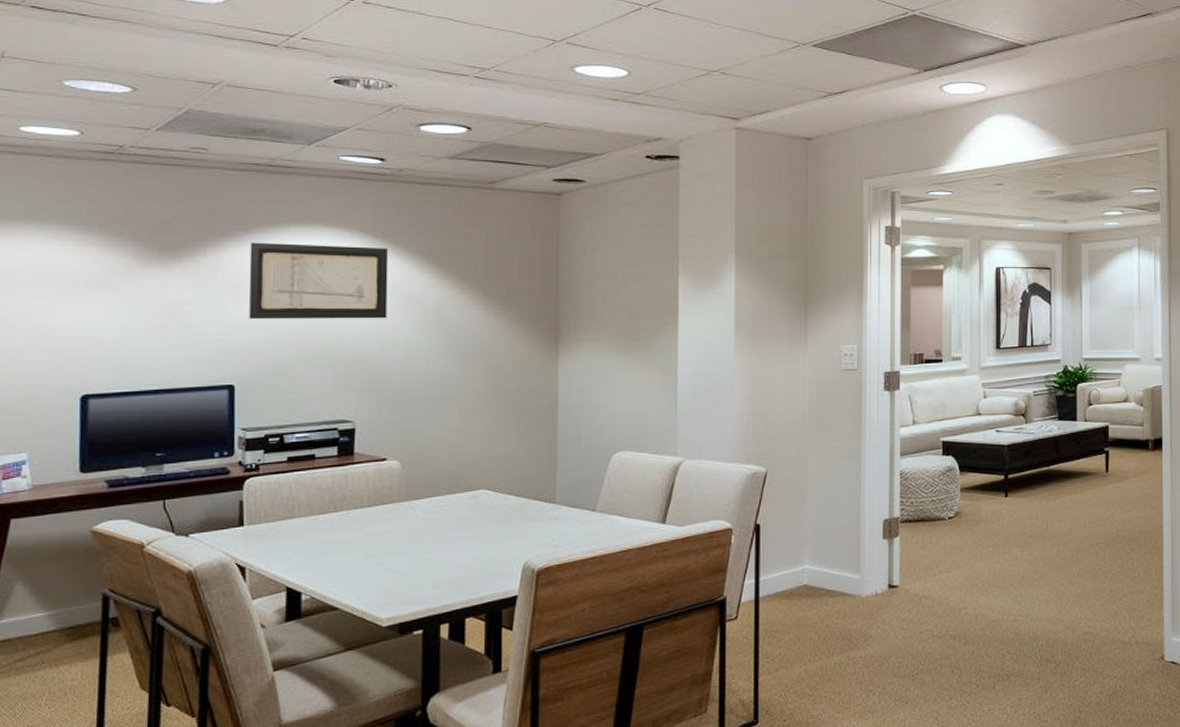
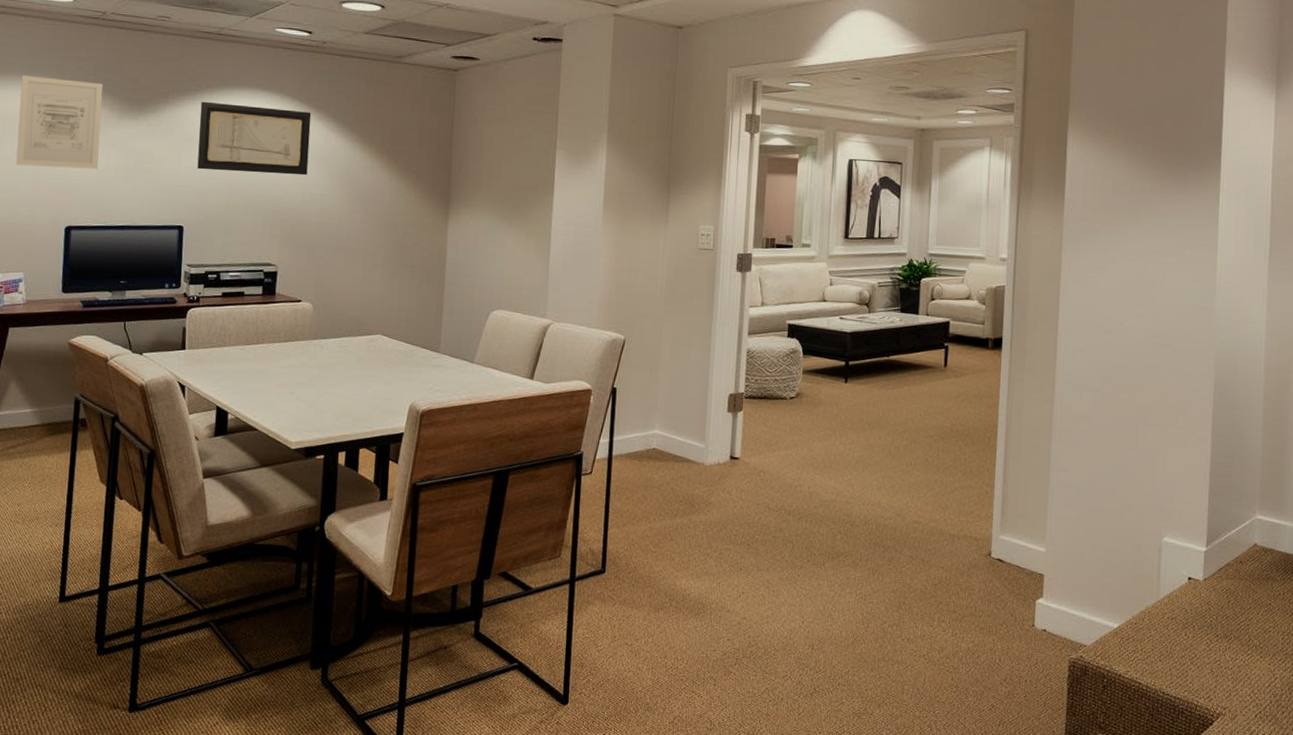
wall art: none [11,223,124,328] -> present [16,76,104,170]

